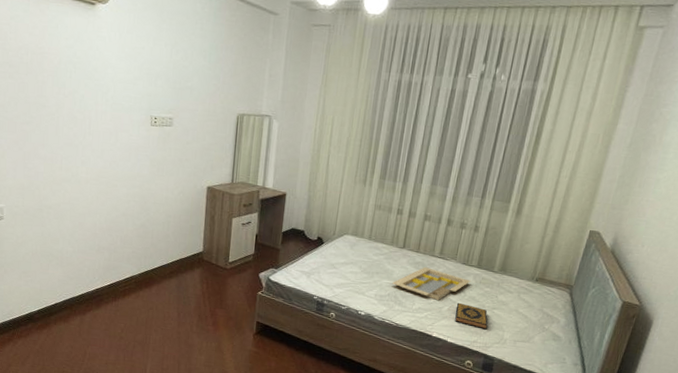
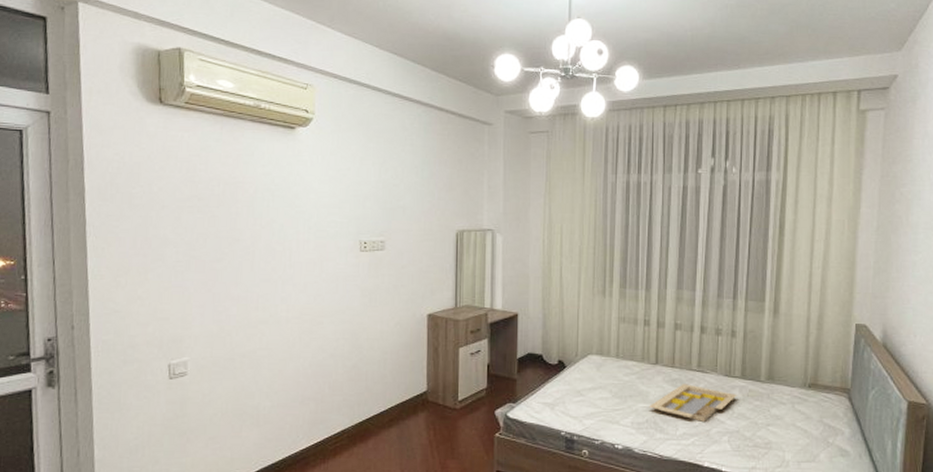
hardback book: present [455,302,488,330] -> none [725,422,765,452]

